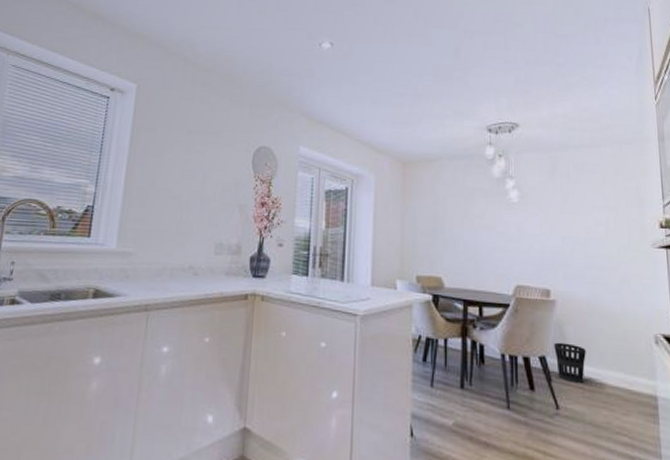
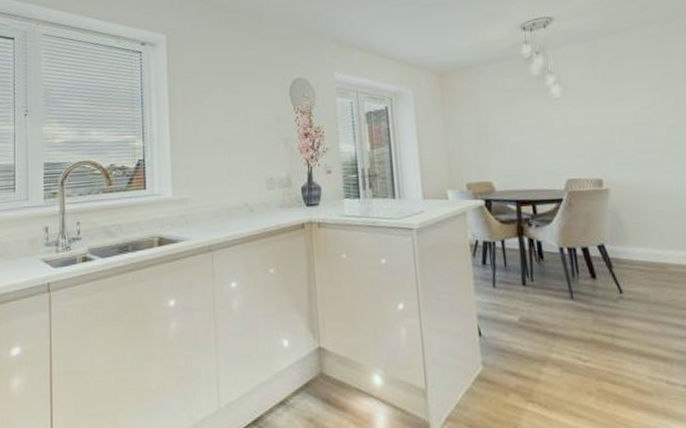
wastebasket: present [554,342,586,384] -> none [611,229,646,267]

